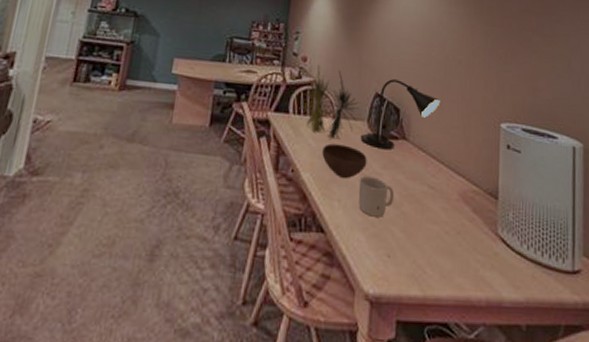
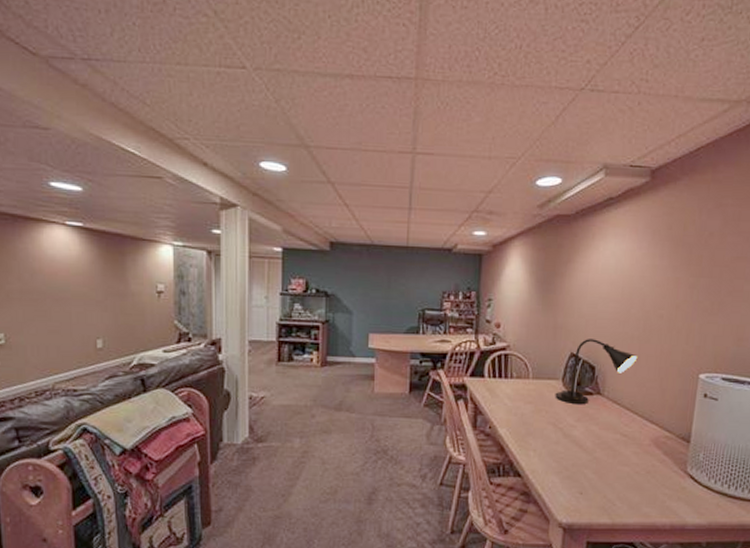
plant: present [297,65,359,140] -> none [492,330,554,398]
bowl: present [322,143,367,179] -> none [518,402,562,432]
mug: present [358,176,395,217] -> none [553,429,588,463]

